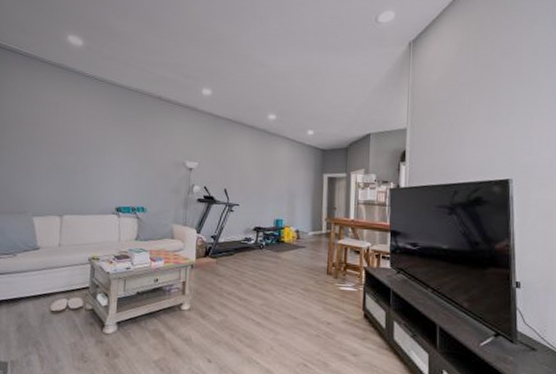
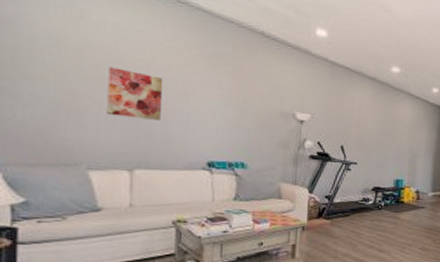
wall art: none [48,135,87,175] -> present [107,66,164,121]

